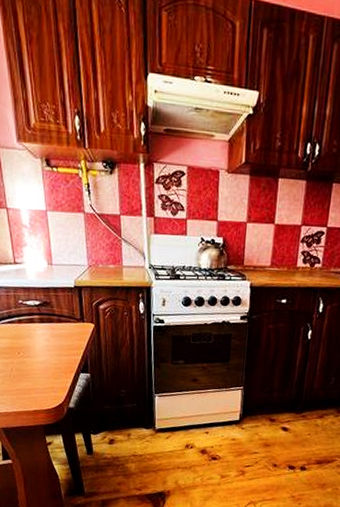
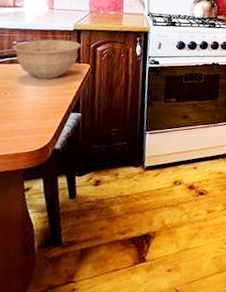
bowl: none [19,297,84,339] -> present [12,39,82,79]

